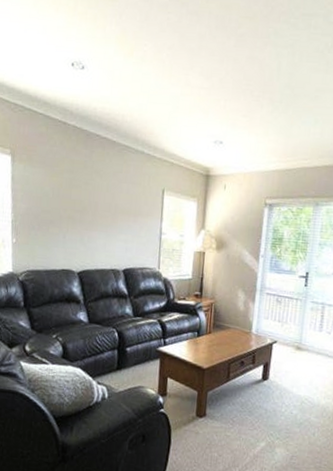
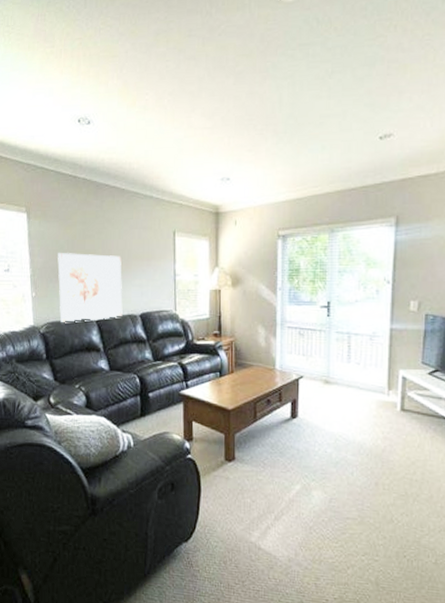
wall art: none [40,200,108,273] -> present [57,253,123,324]

